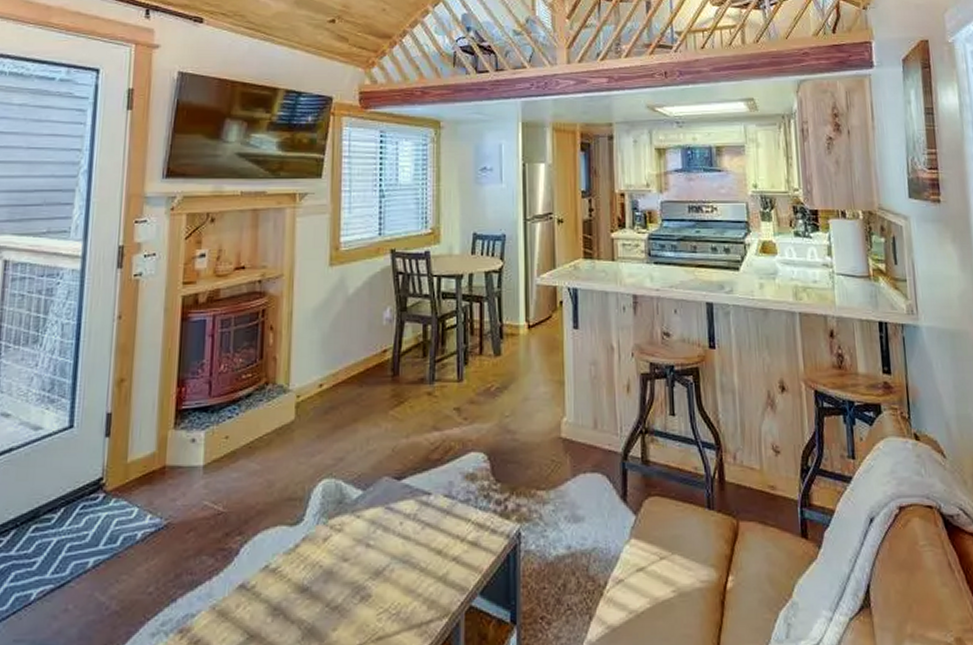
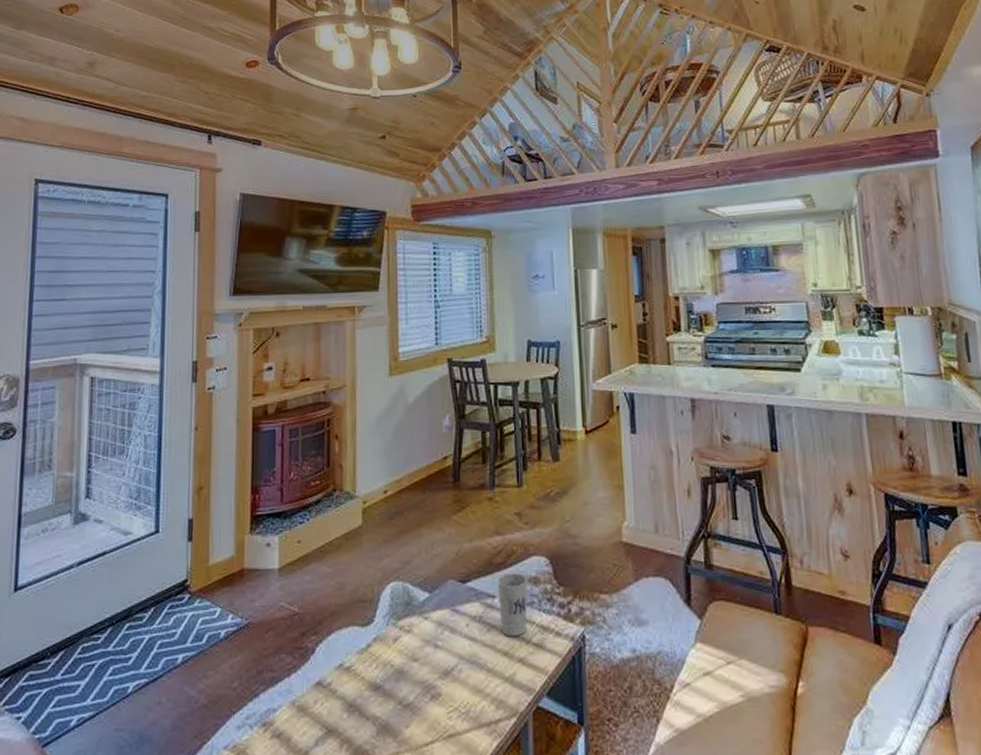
cup: none [433,469,465,535] -> present [497,573,528,637]

